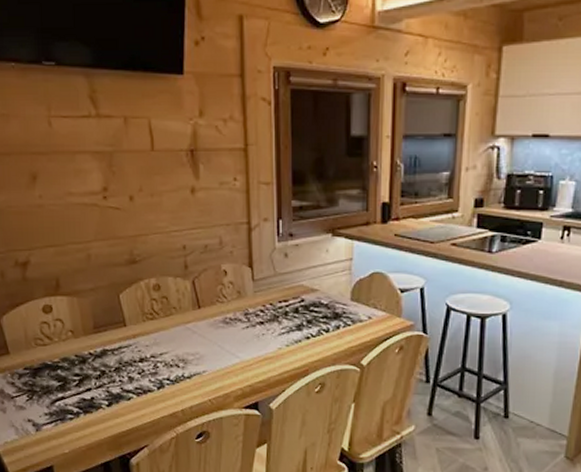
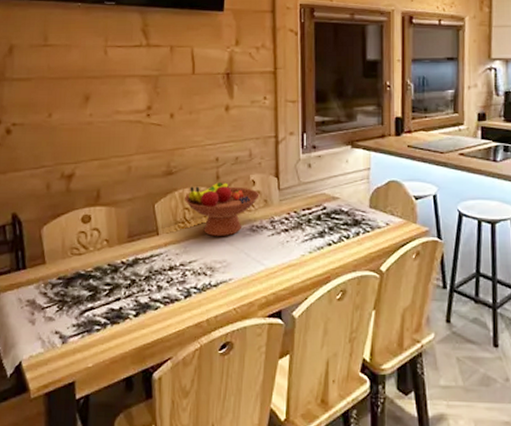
fruit bowl: none [151,272,232,329] -> present [185,182,260,237]

